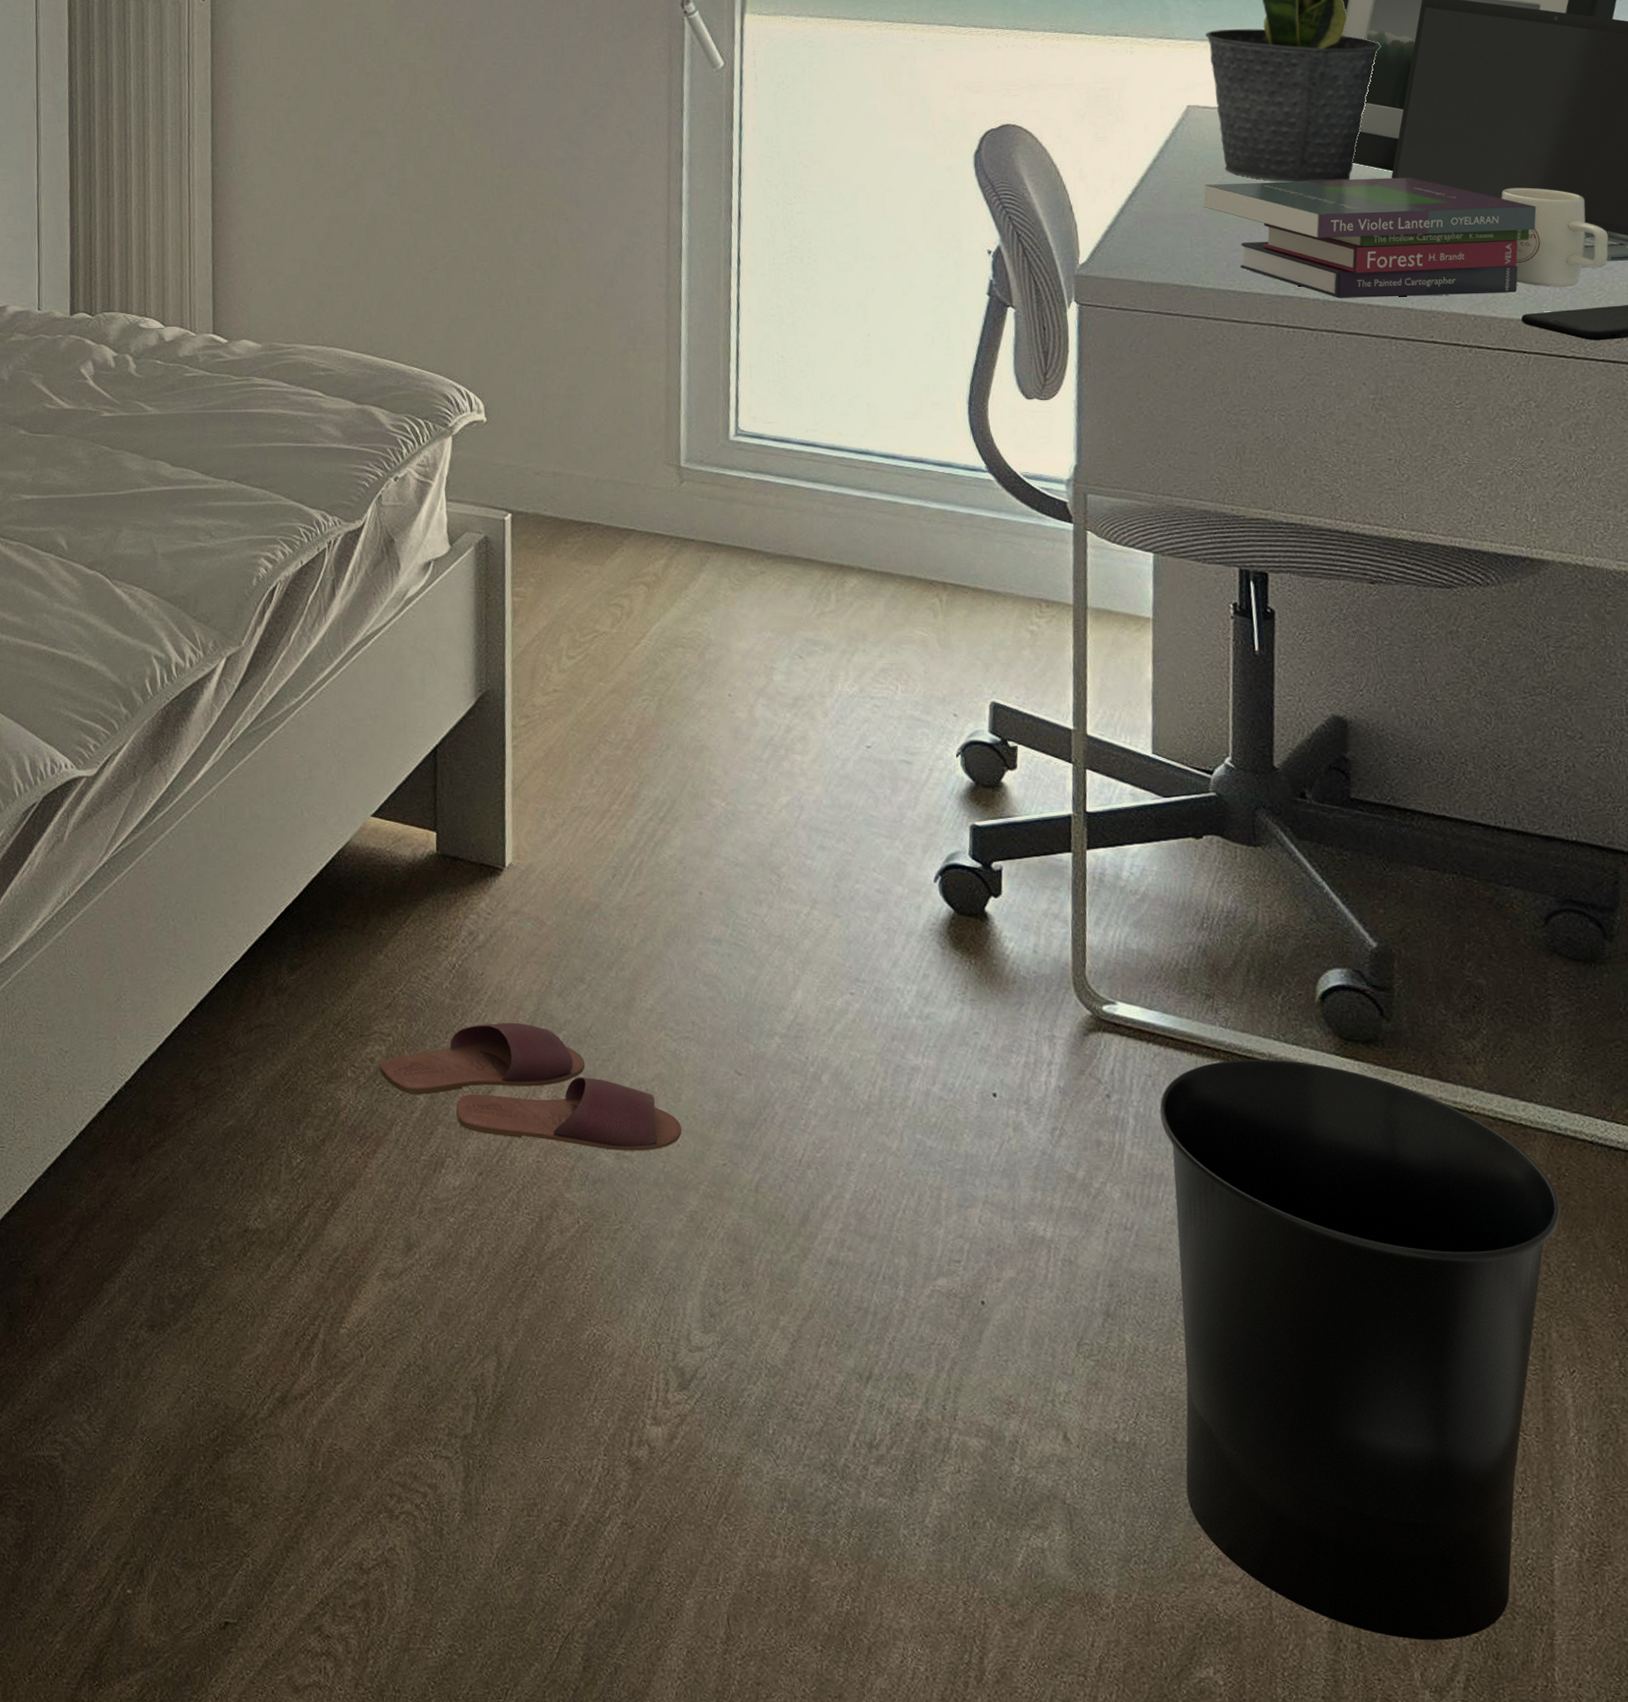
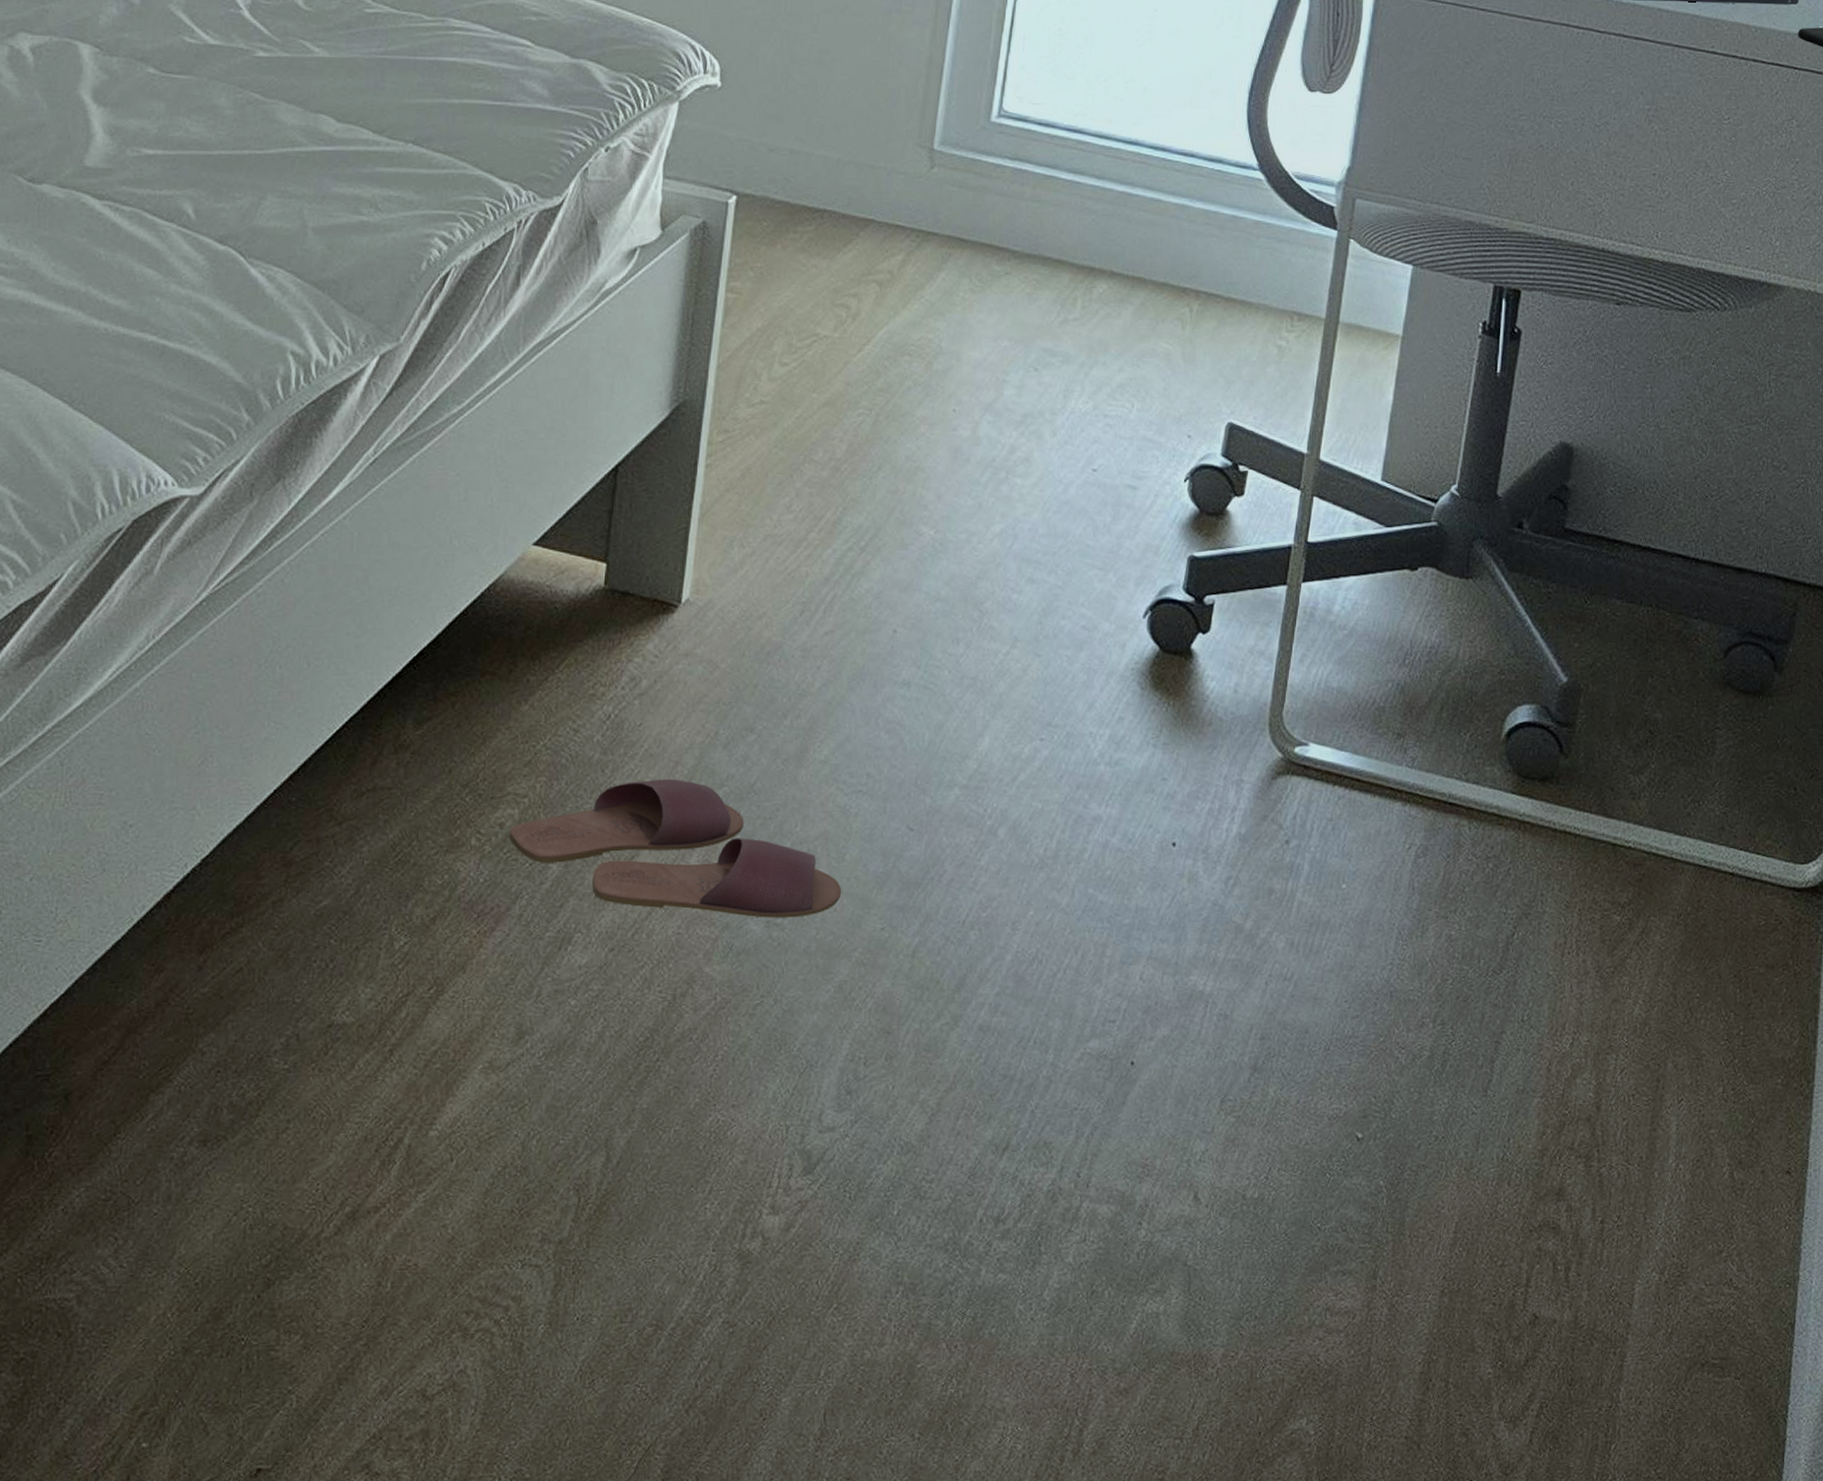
waste bin: present [1159,1059,1561,1640] -> none [1306,800,1695,1373]

